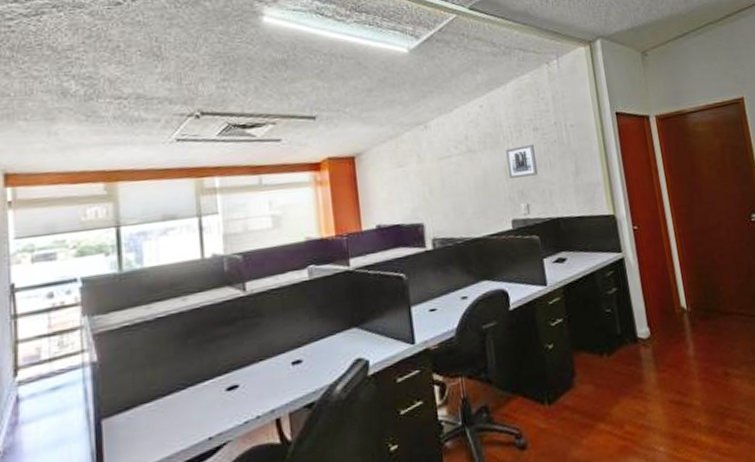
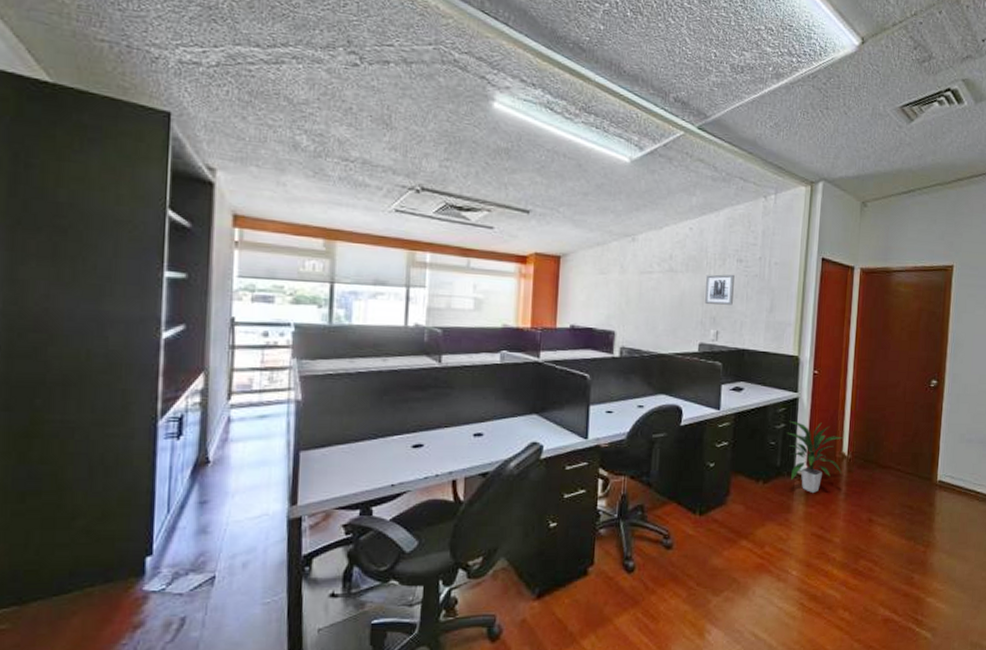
indoor plant: none [619,279,685,356] -> present [787,420,844,493]

